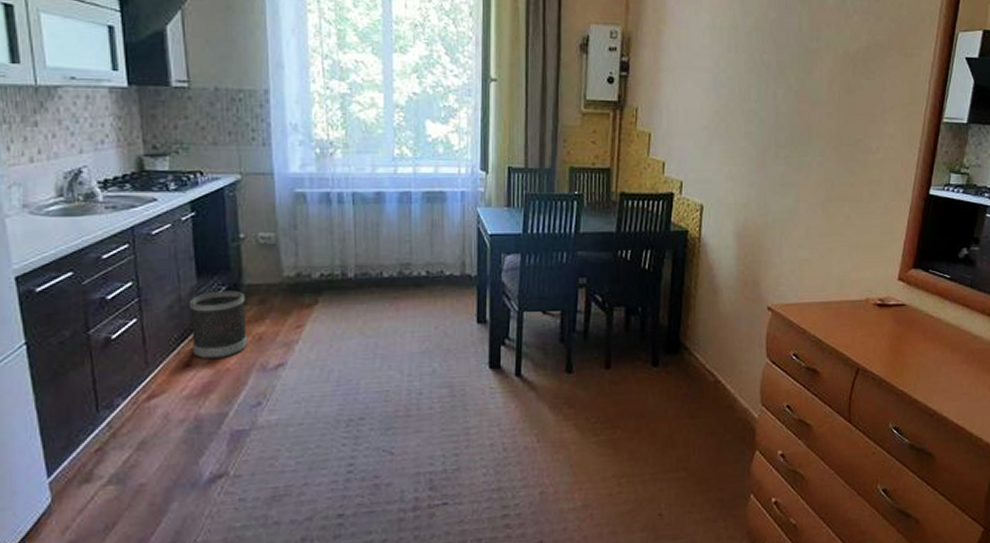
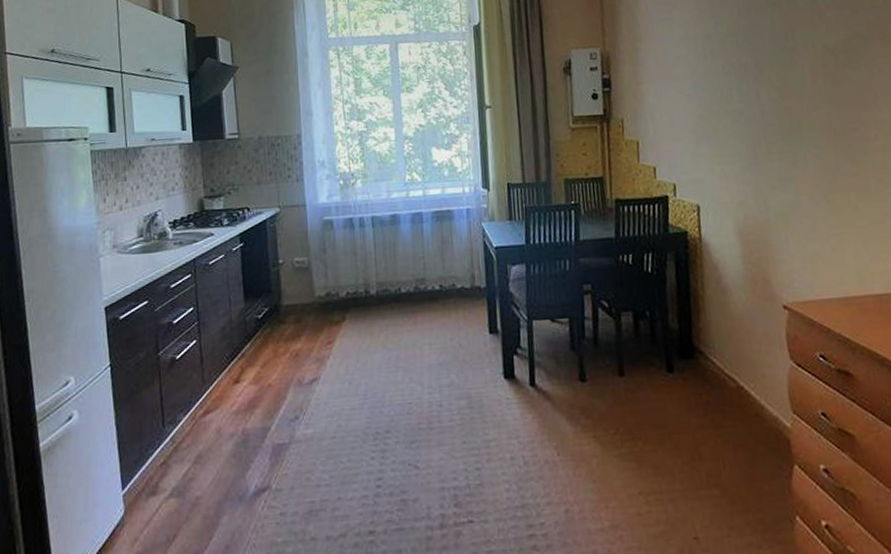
wastebasket: present [188,290,248,360] -> none [237,311,287,376]

